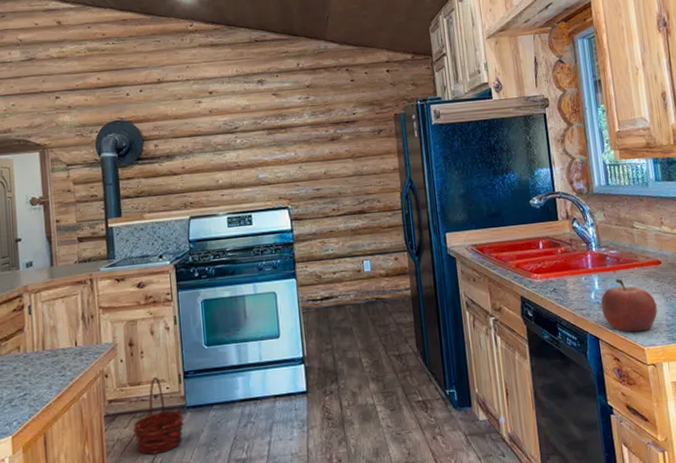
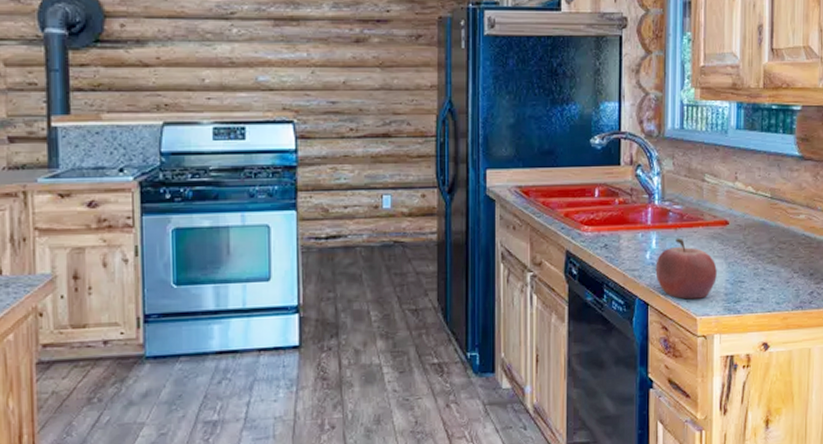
basket: present [133,377,184,455] -> none [74,319,142,412]

